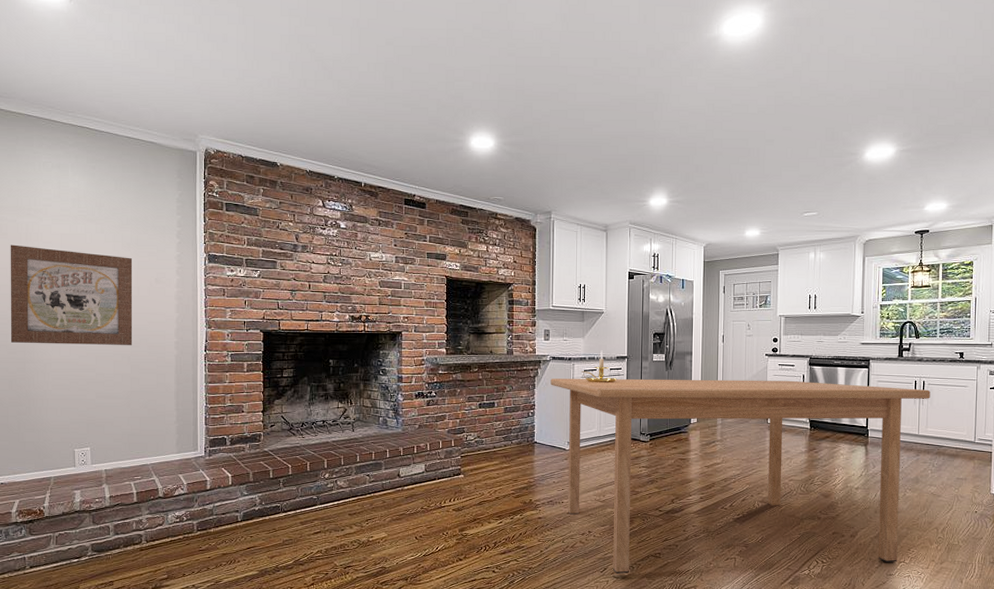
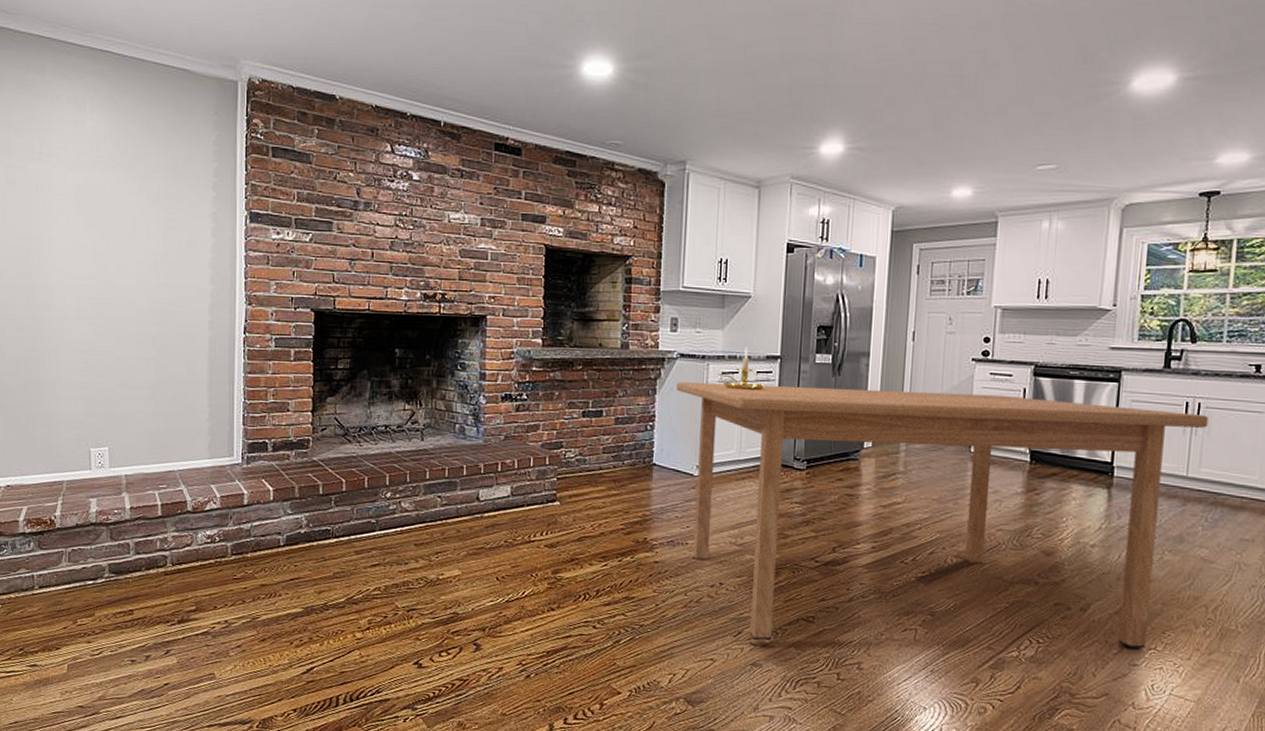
wall art: present [10,244,133,345] -> none [18,196,160,324]

